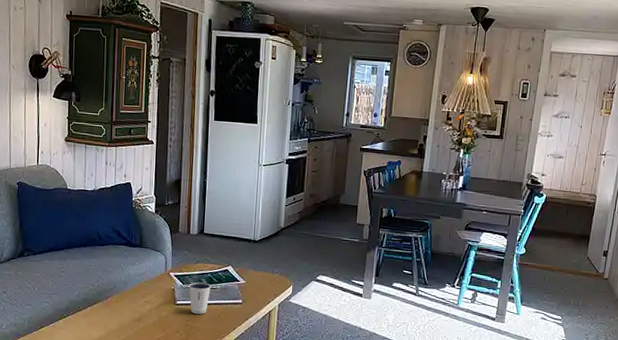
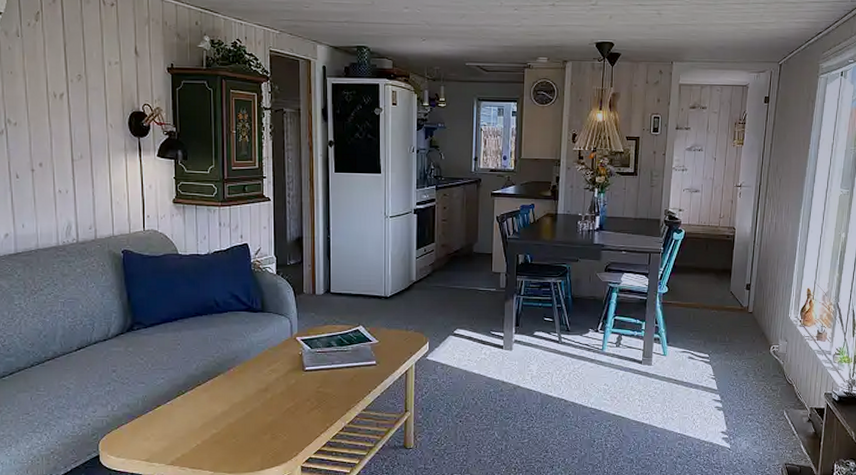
dixie cup: present [188,282,211,314] -> none [317,345,341,379]

